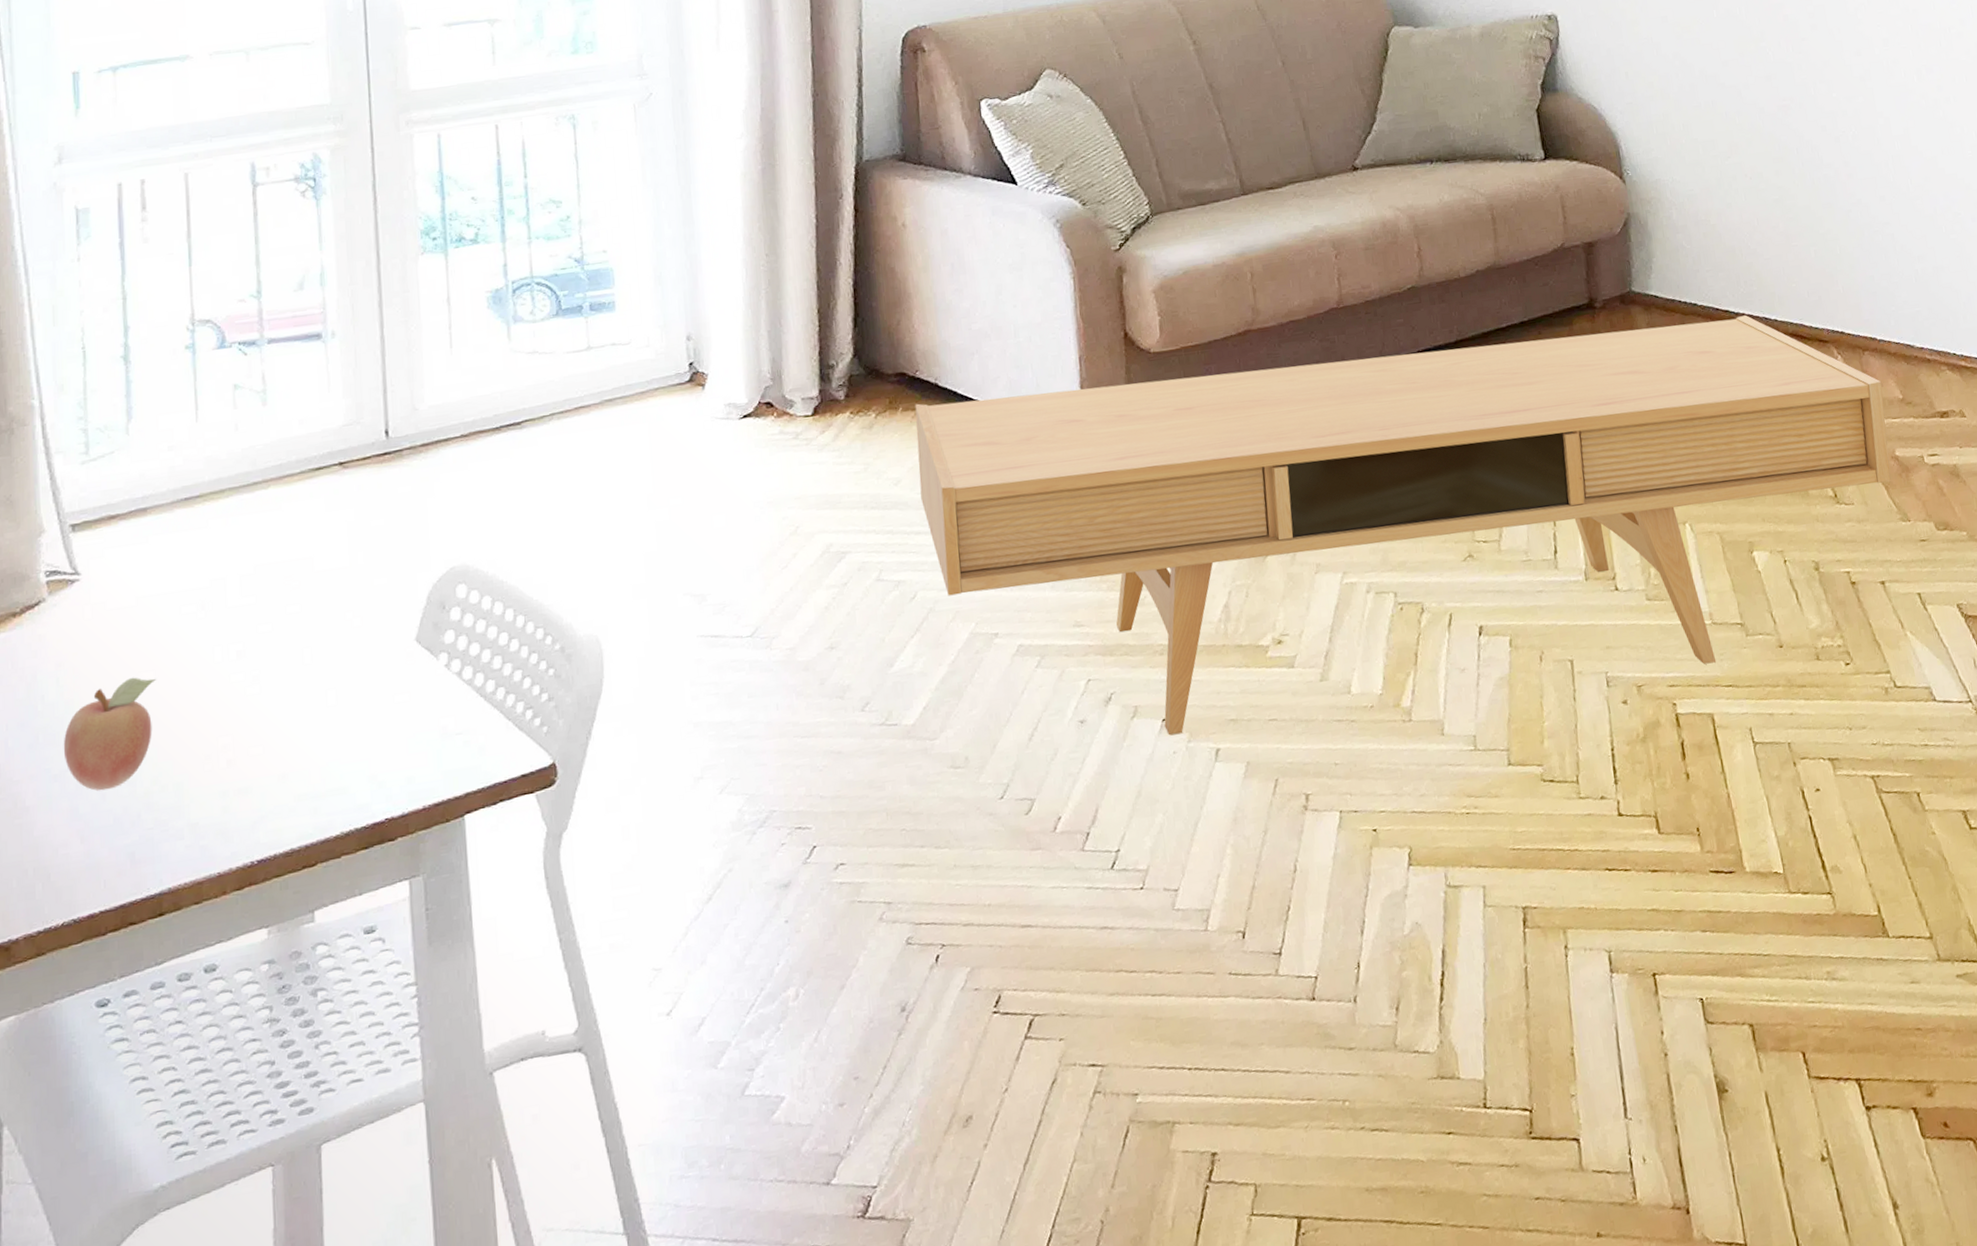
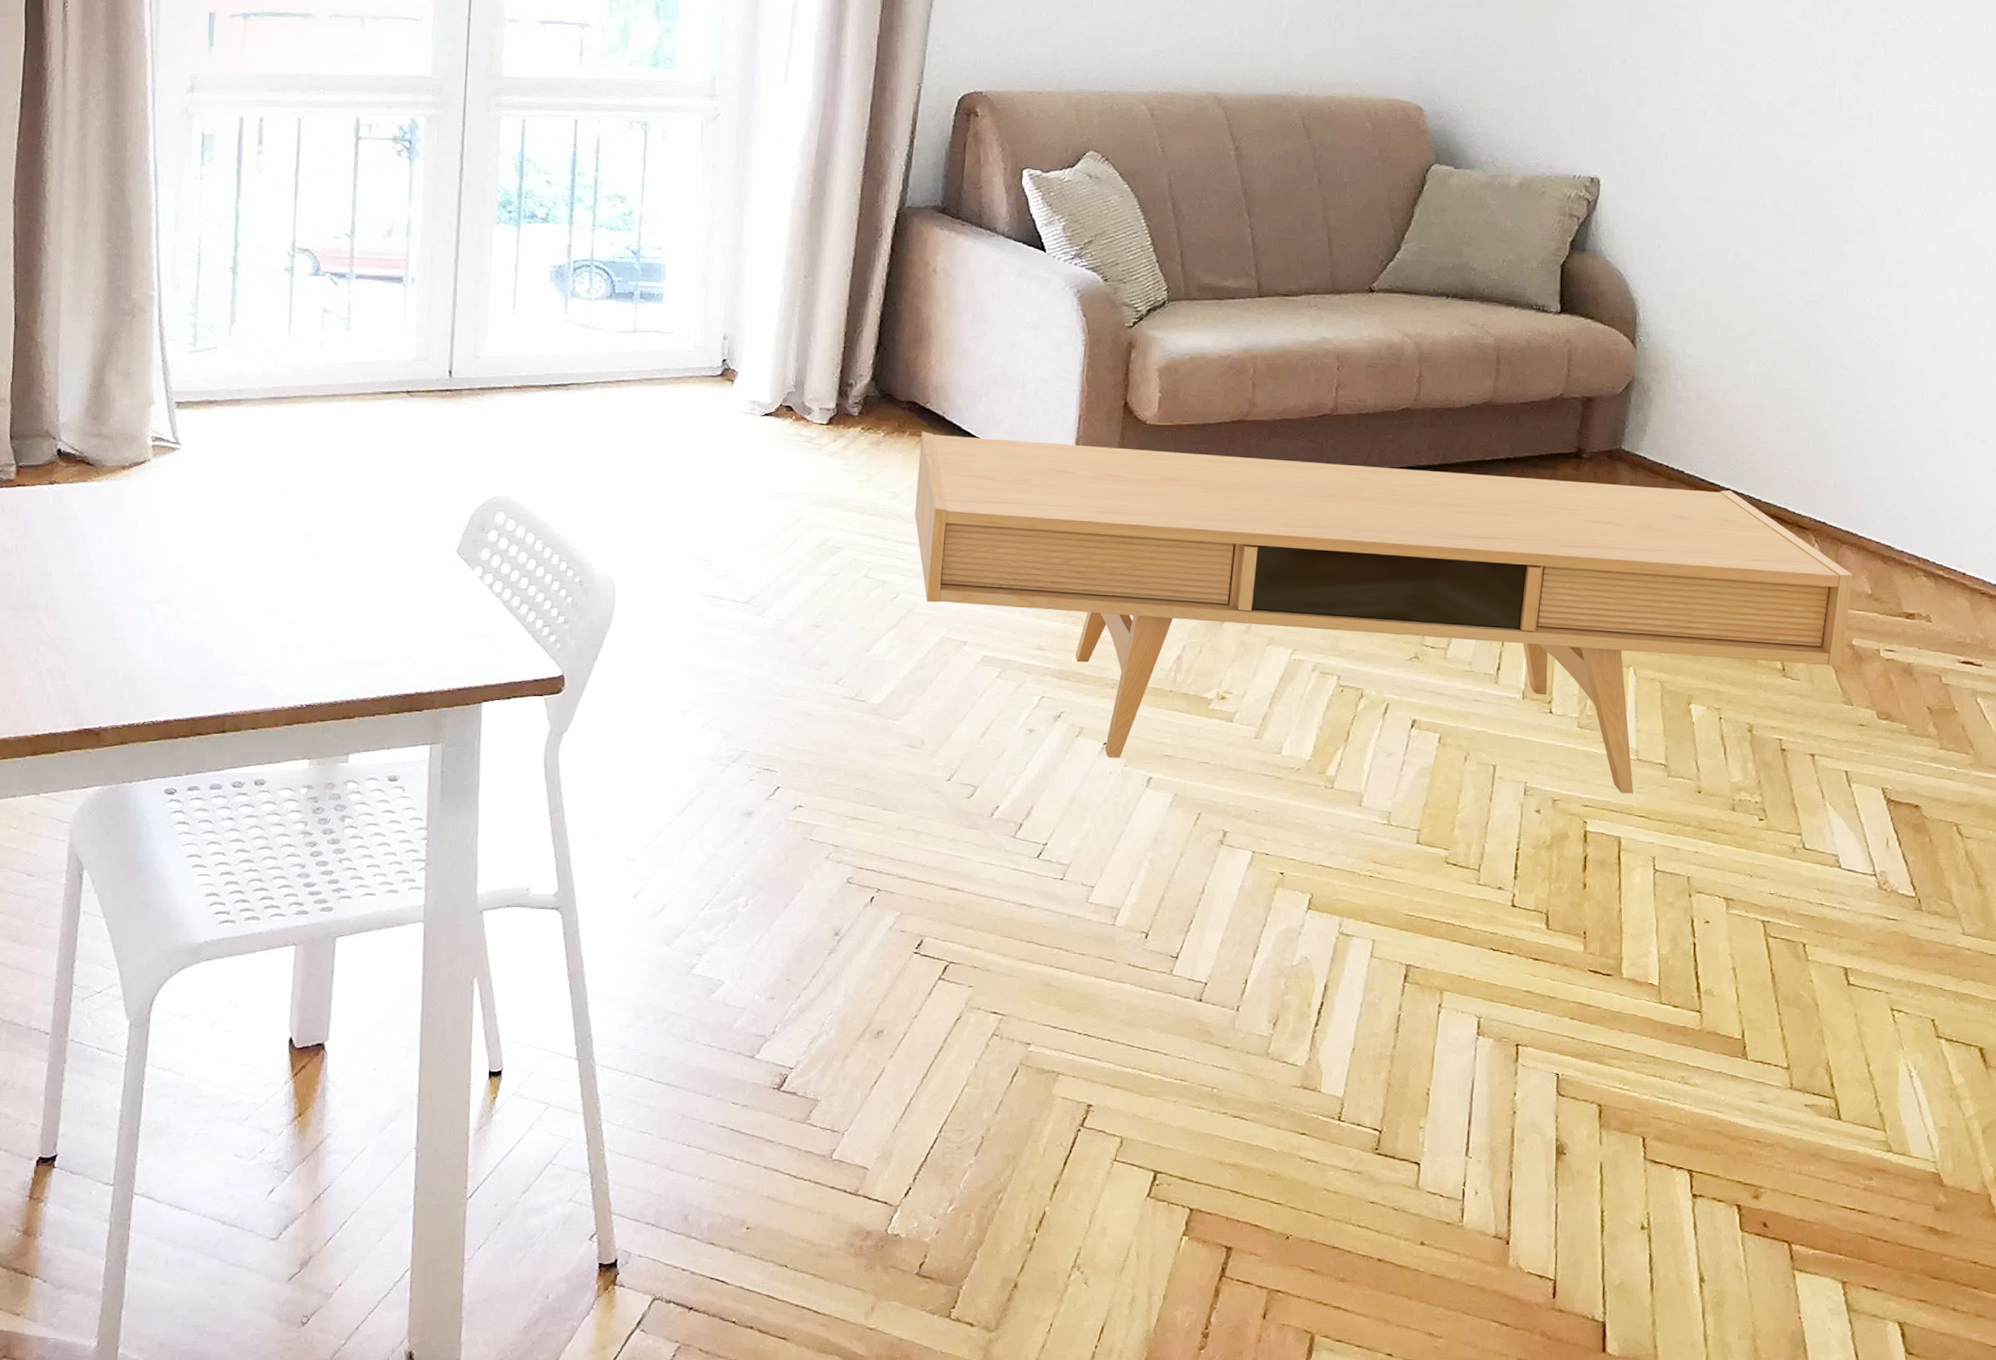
fruit: present [63,677,157,791] -> none [155,537,237,624]

